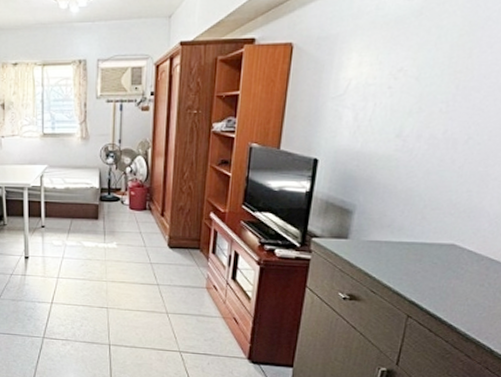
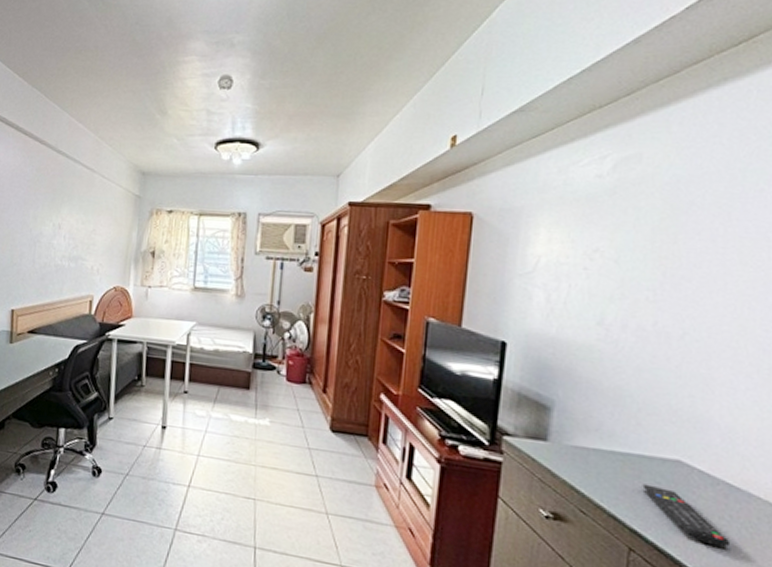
remote control: none [422,265,486,308] -> present [642,483,729,548]

